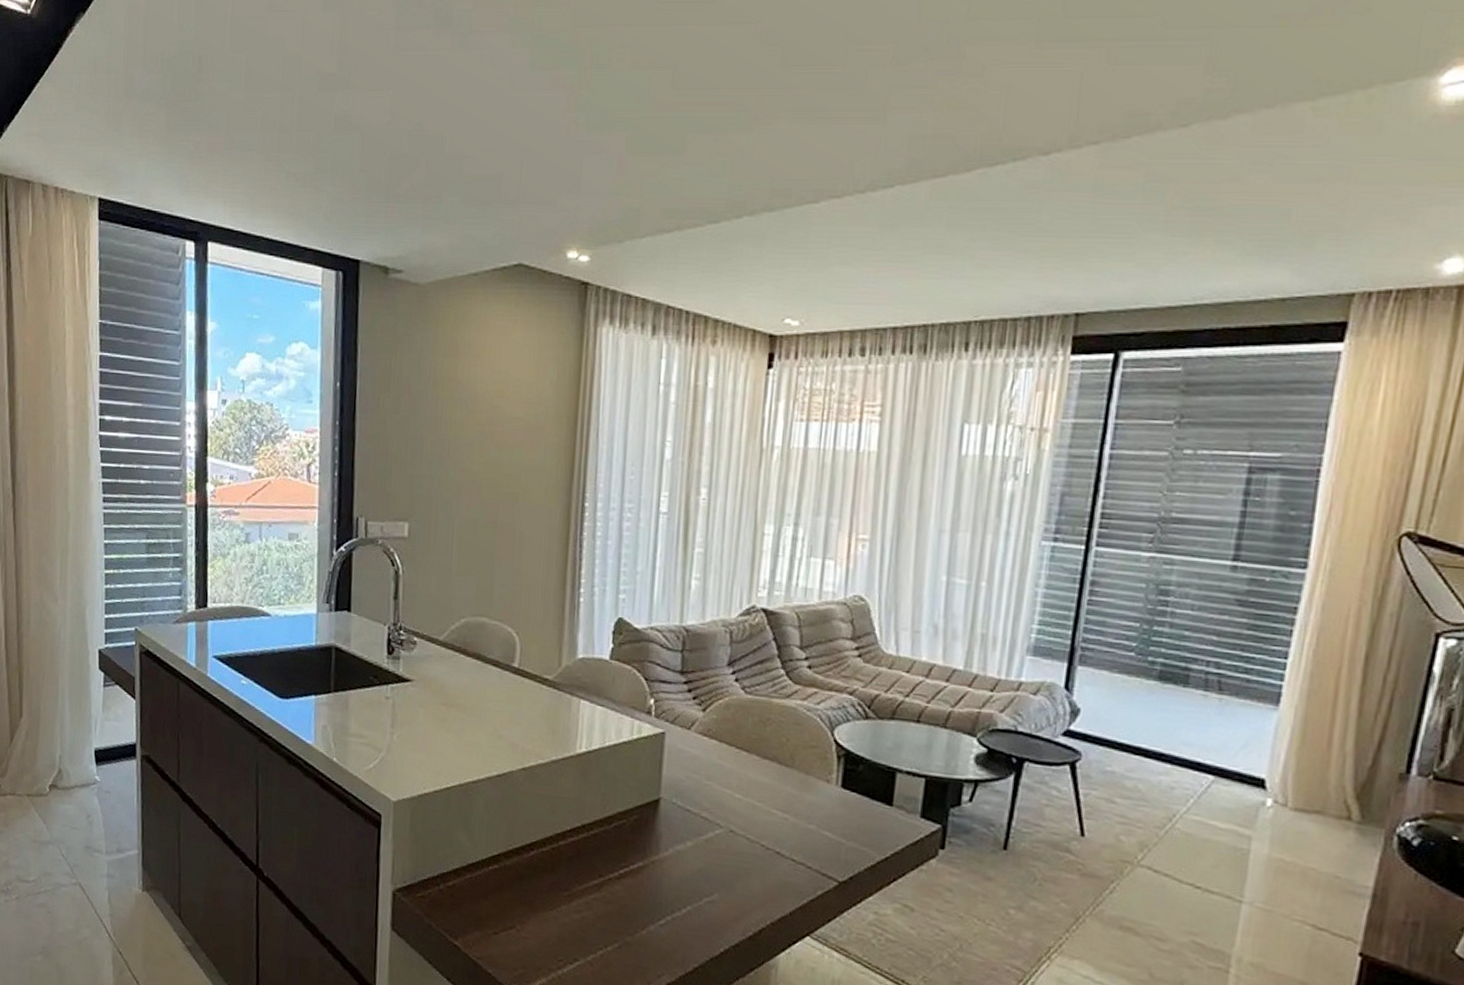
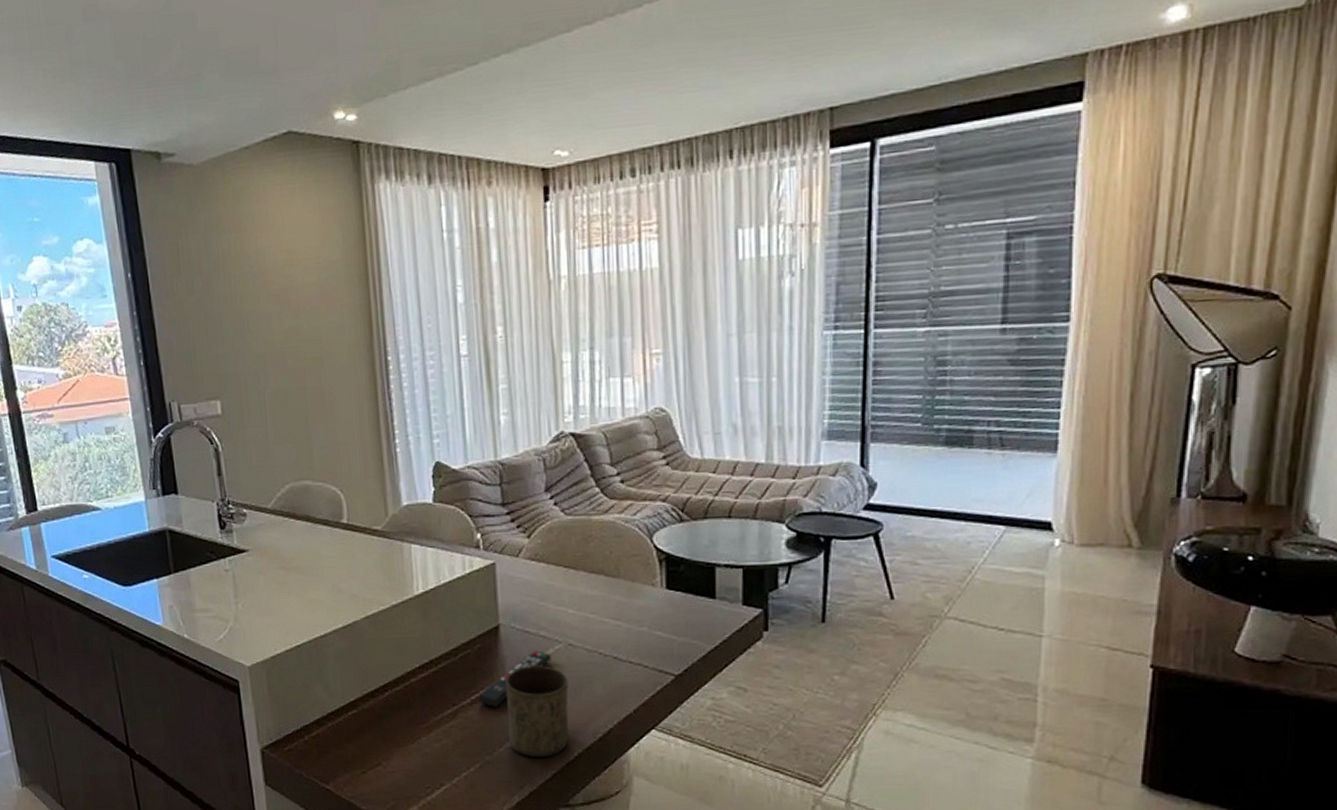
remote control: none [627,832,710,886] -> present [478,651,551,708]
cup: none [652,846,725,948] -> present [505,665,569,757]

